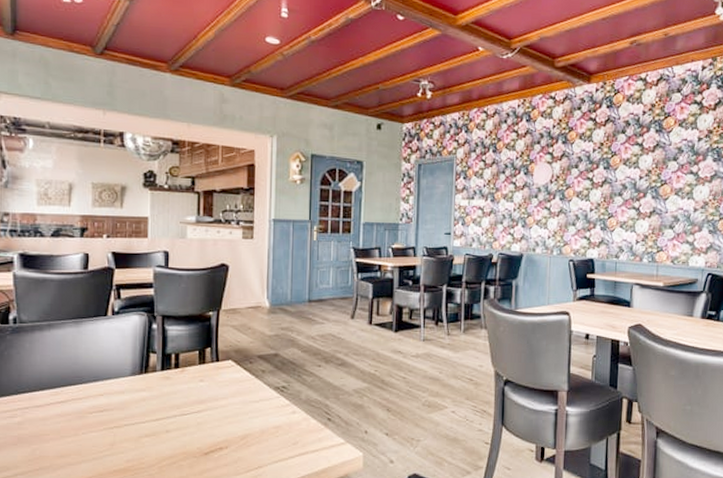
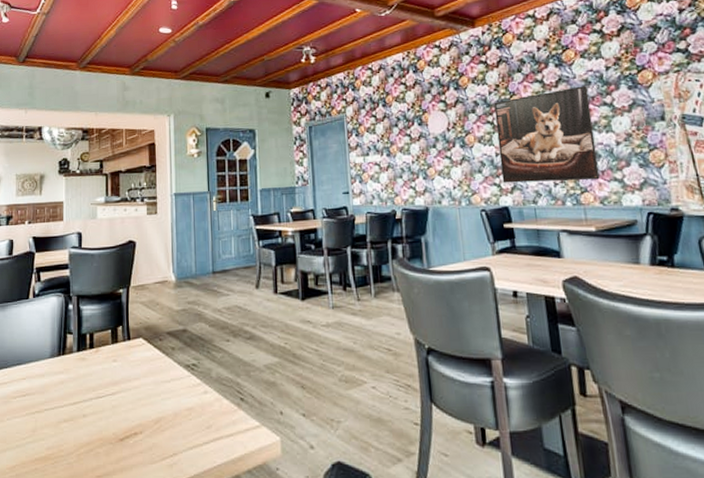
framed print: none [592,153,680,241] -> present [494,86,600,183]

